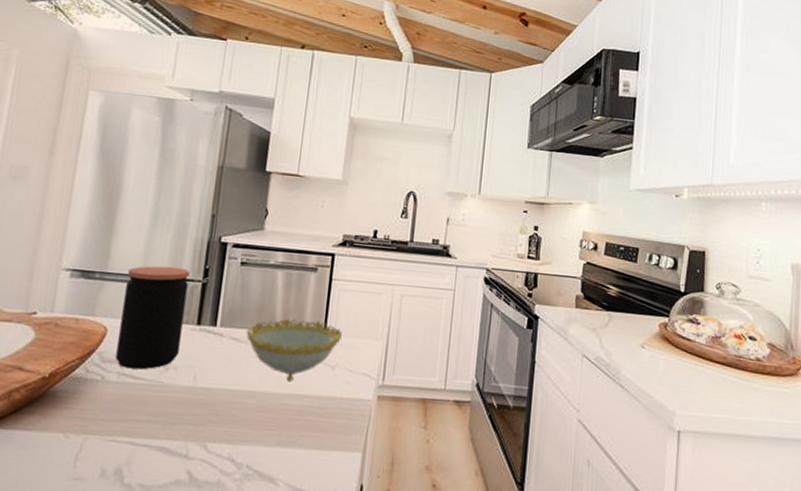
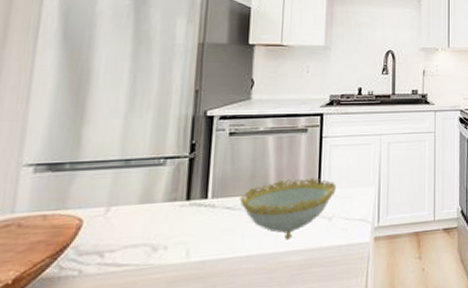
coffee jar: present [115,266,190,370] -> none [94,146,175,258]

